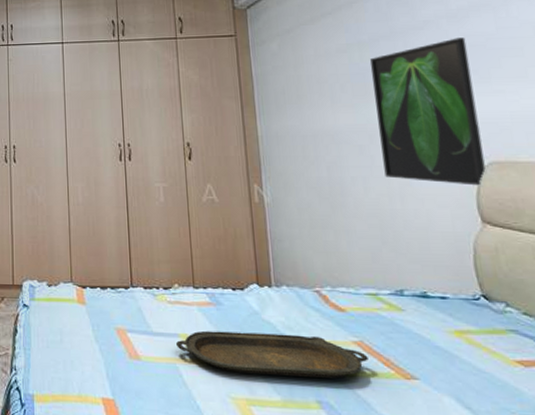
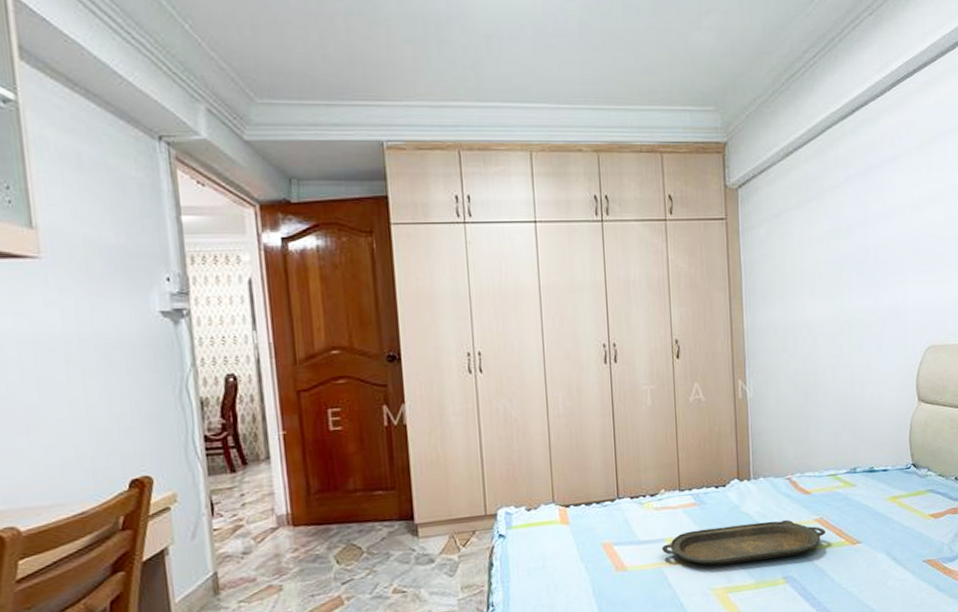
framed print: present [370,37,486,186] -> none [845,227,925,369]

